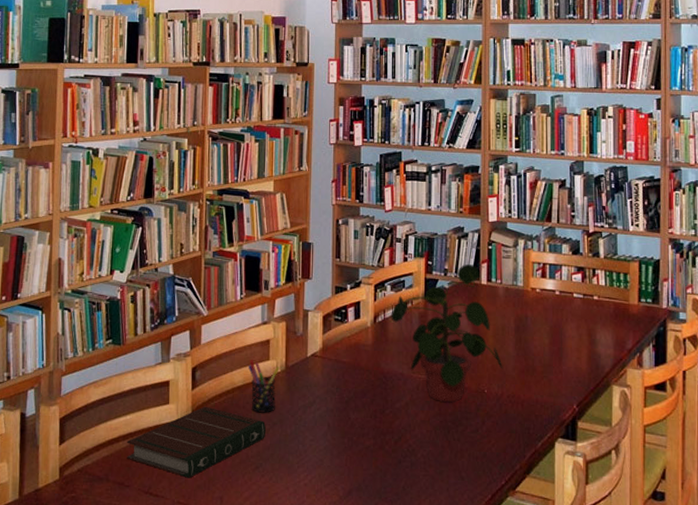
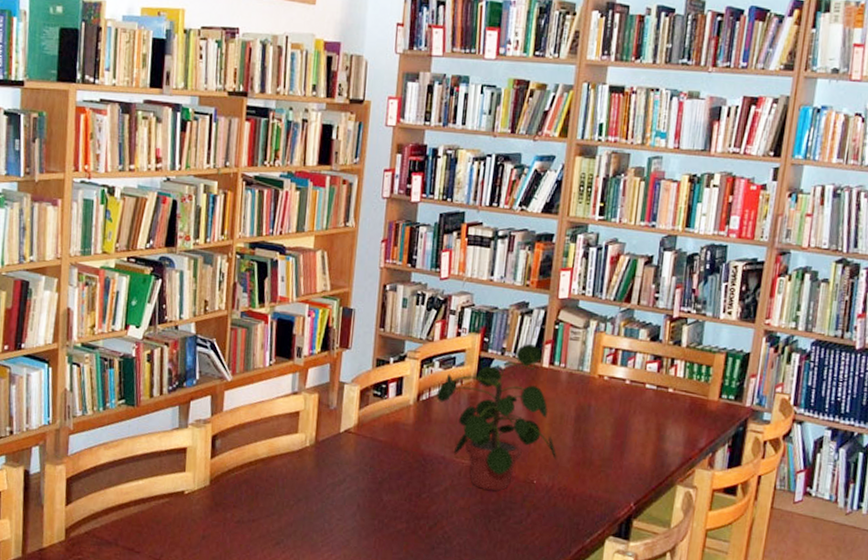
book: present [126,406,267,478] -> none [138,476,290,549]
pen holder: present [247,360,280,413] -> none [273,431,309,488]

